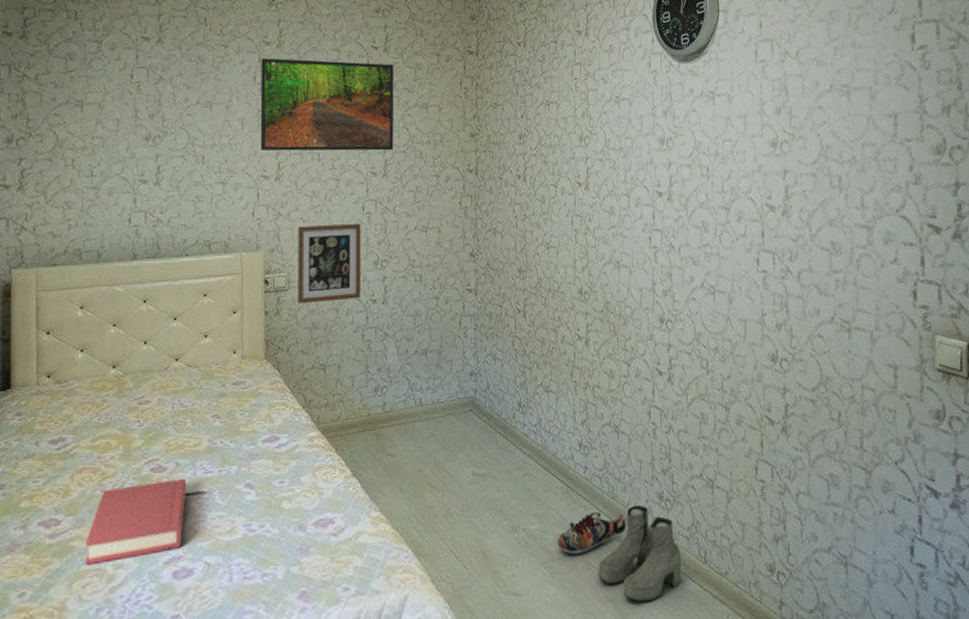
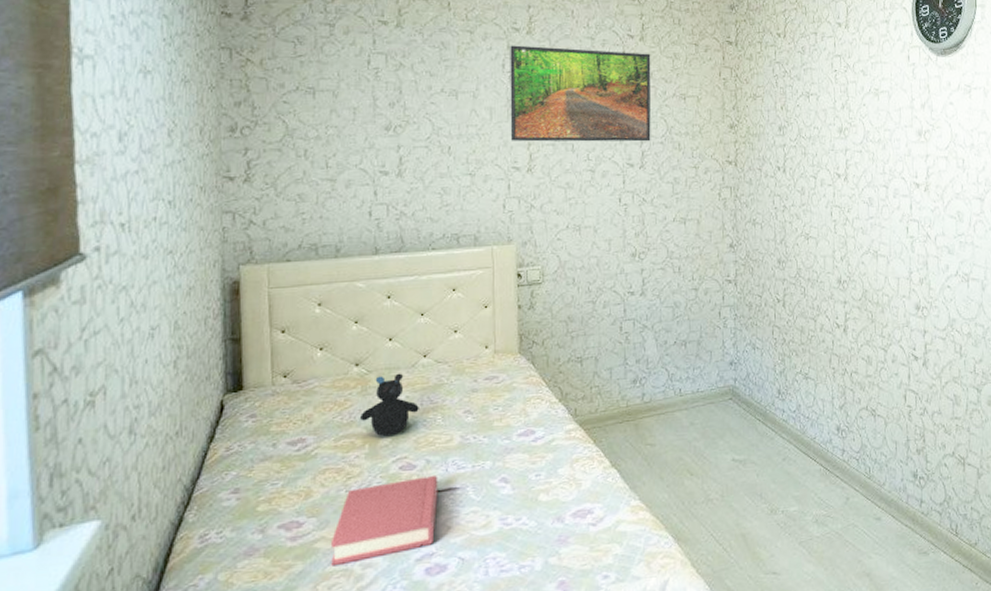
teddy bear: none [116,376,170,437] -> present [360,373,419,436]
picture frame: present [298,223,362,304] -> none [552,215,619,297]
shoe: present [557,512,627,554] -> none [815,492,883,533]
boots: present [597,505,682,602] -> none [854,484,934,575]

